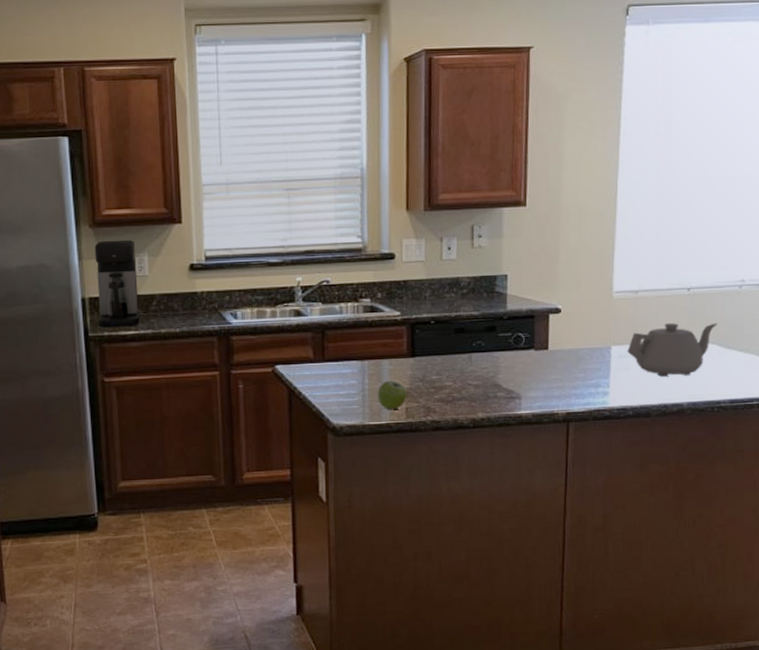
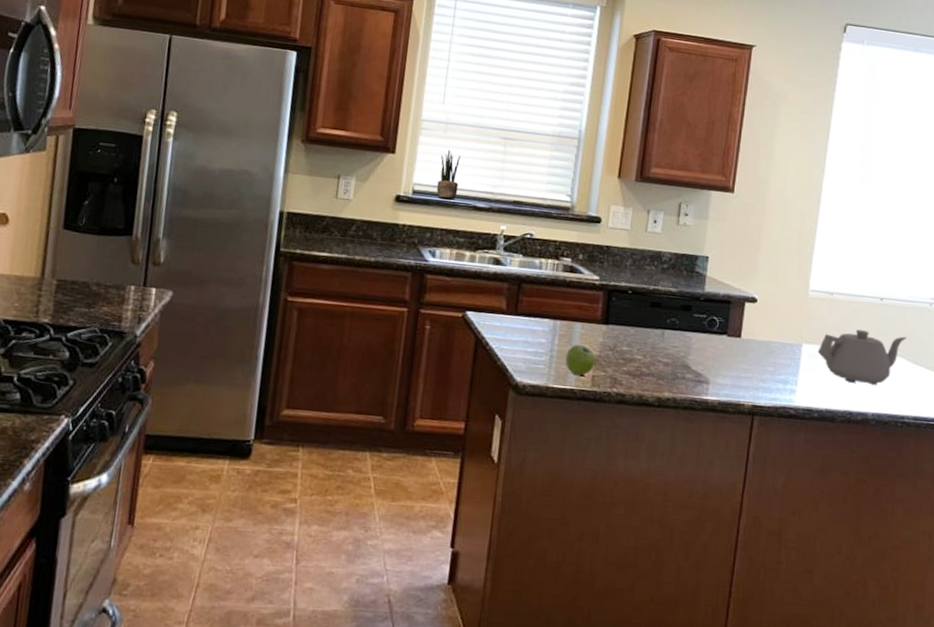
coffee maker: present [94,239,141,328] -> none [292,157,344,248]
potted plant: none [227,210,249,262] -> present [436,149,461,201]

